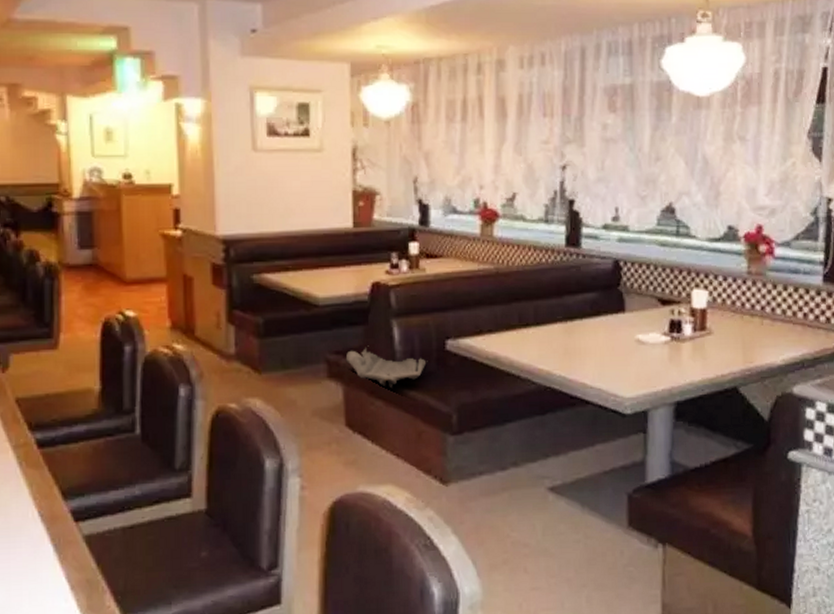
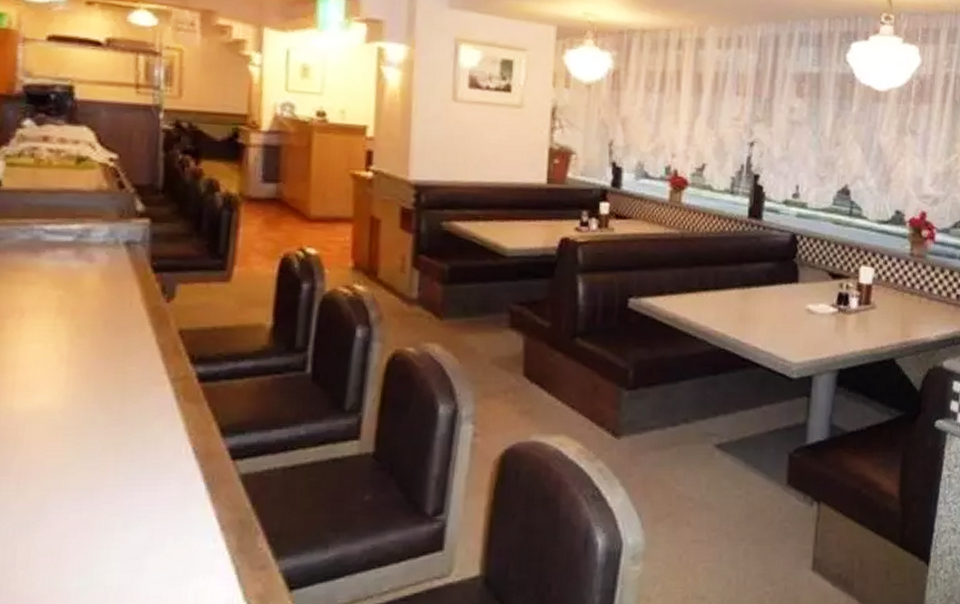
overcoat: present [345,345,428,387] -> none [528,298,610,341]

